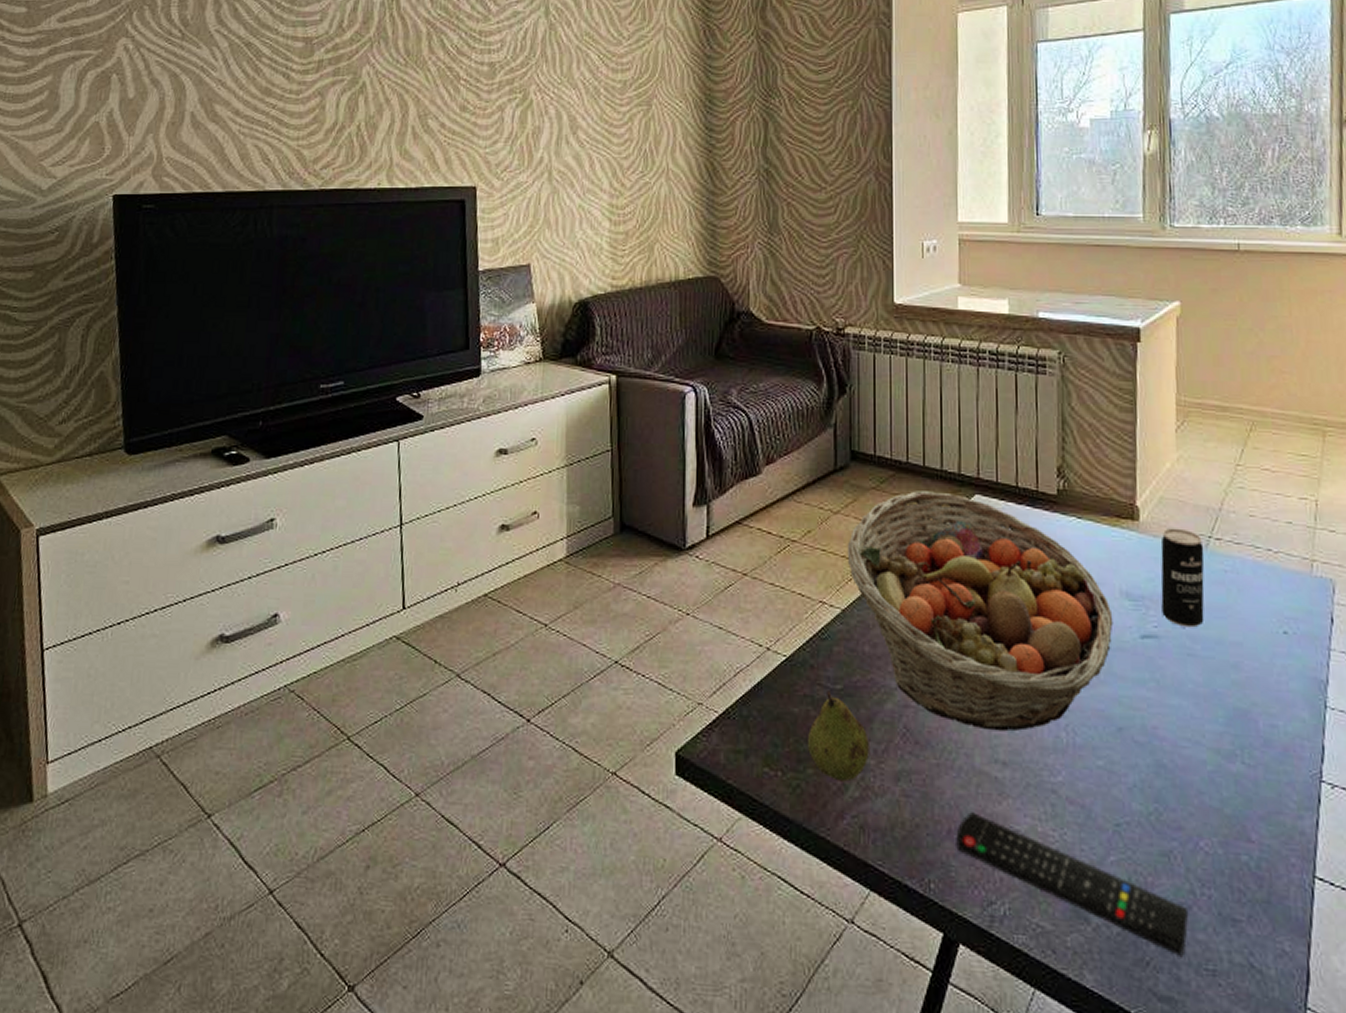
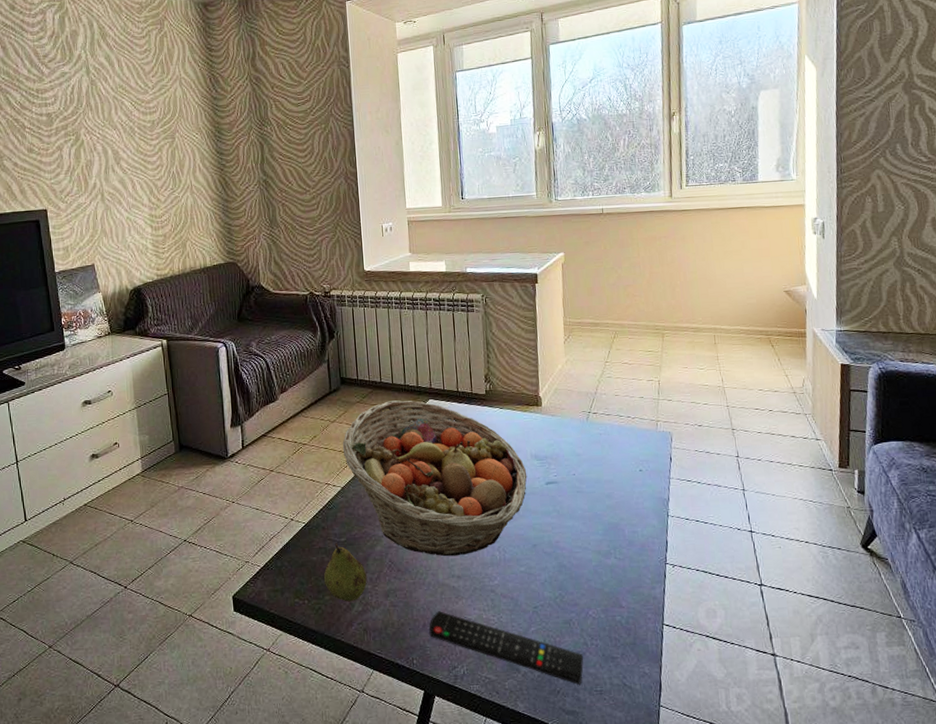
beverage can: present [1160,528,1205,628] -> none [557,408,588,474]

